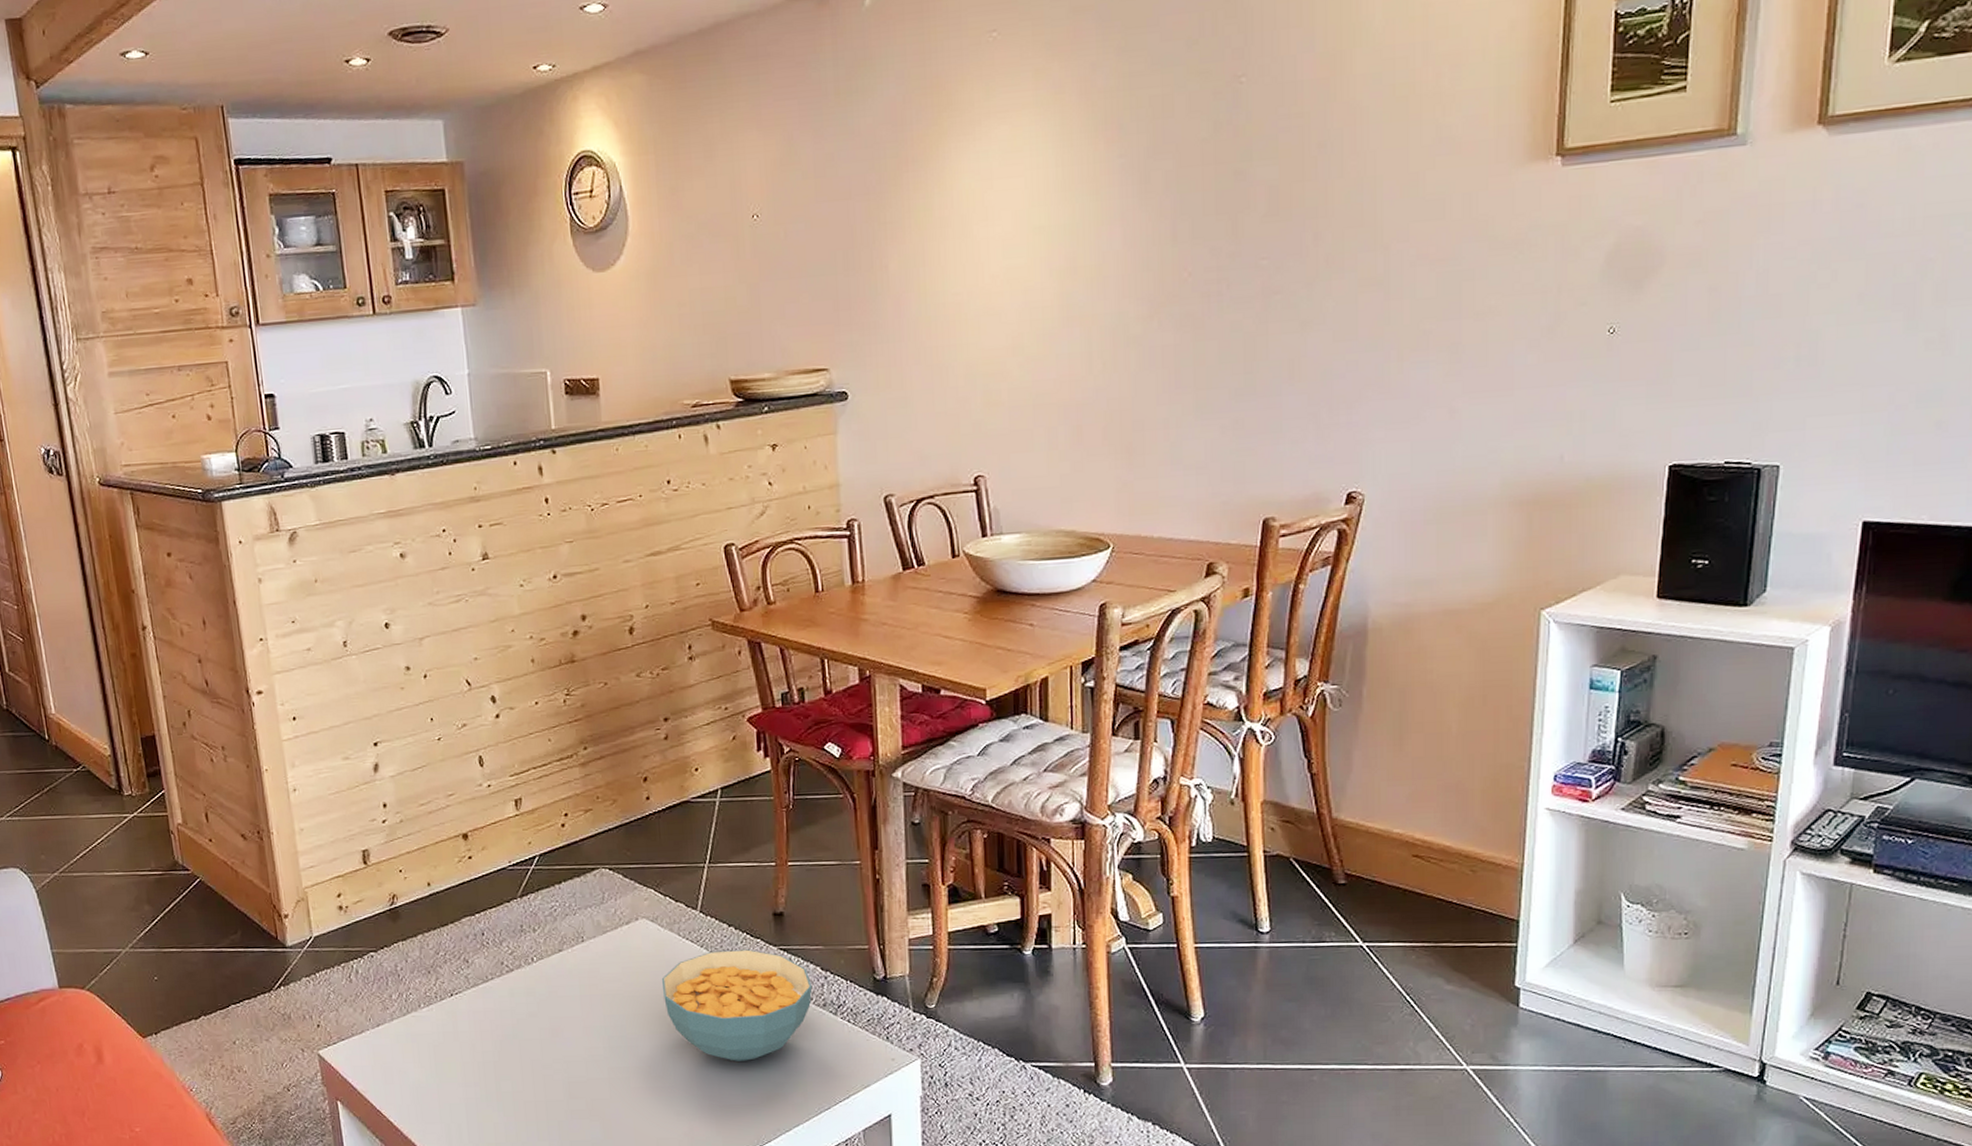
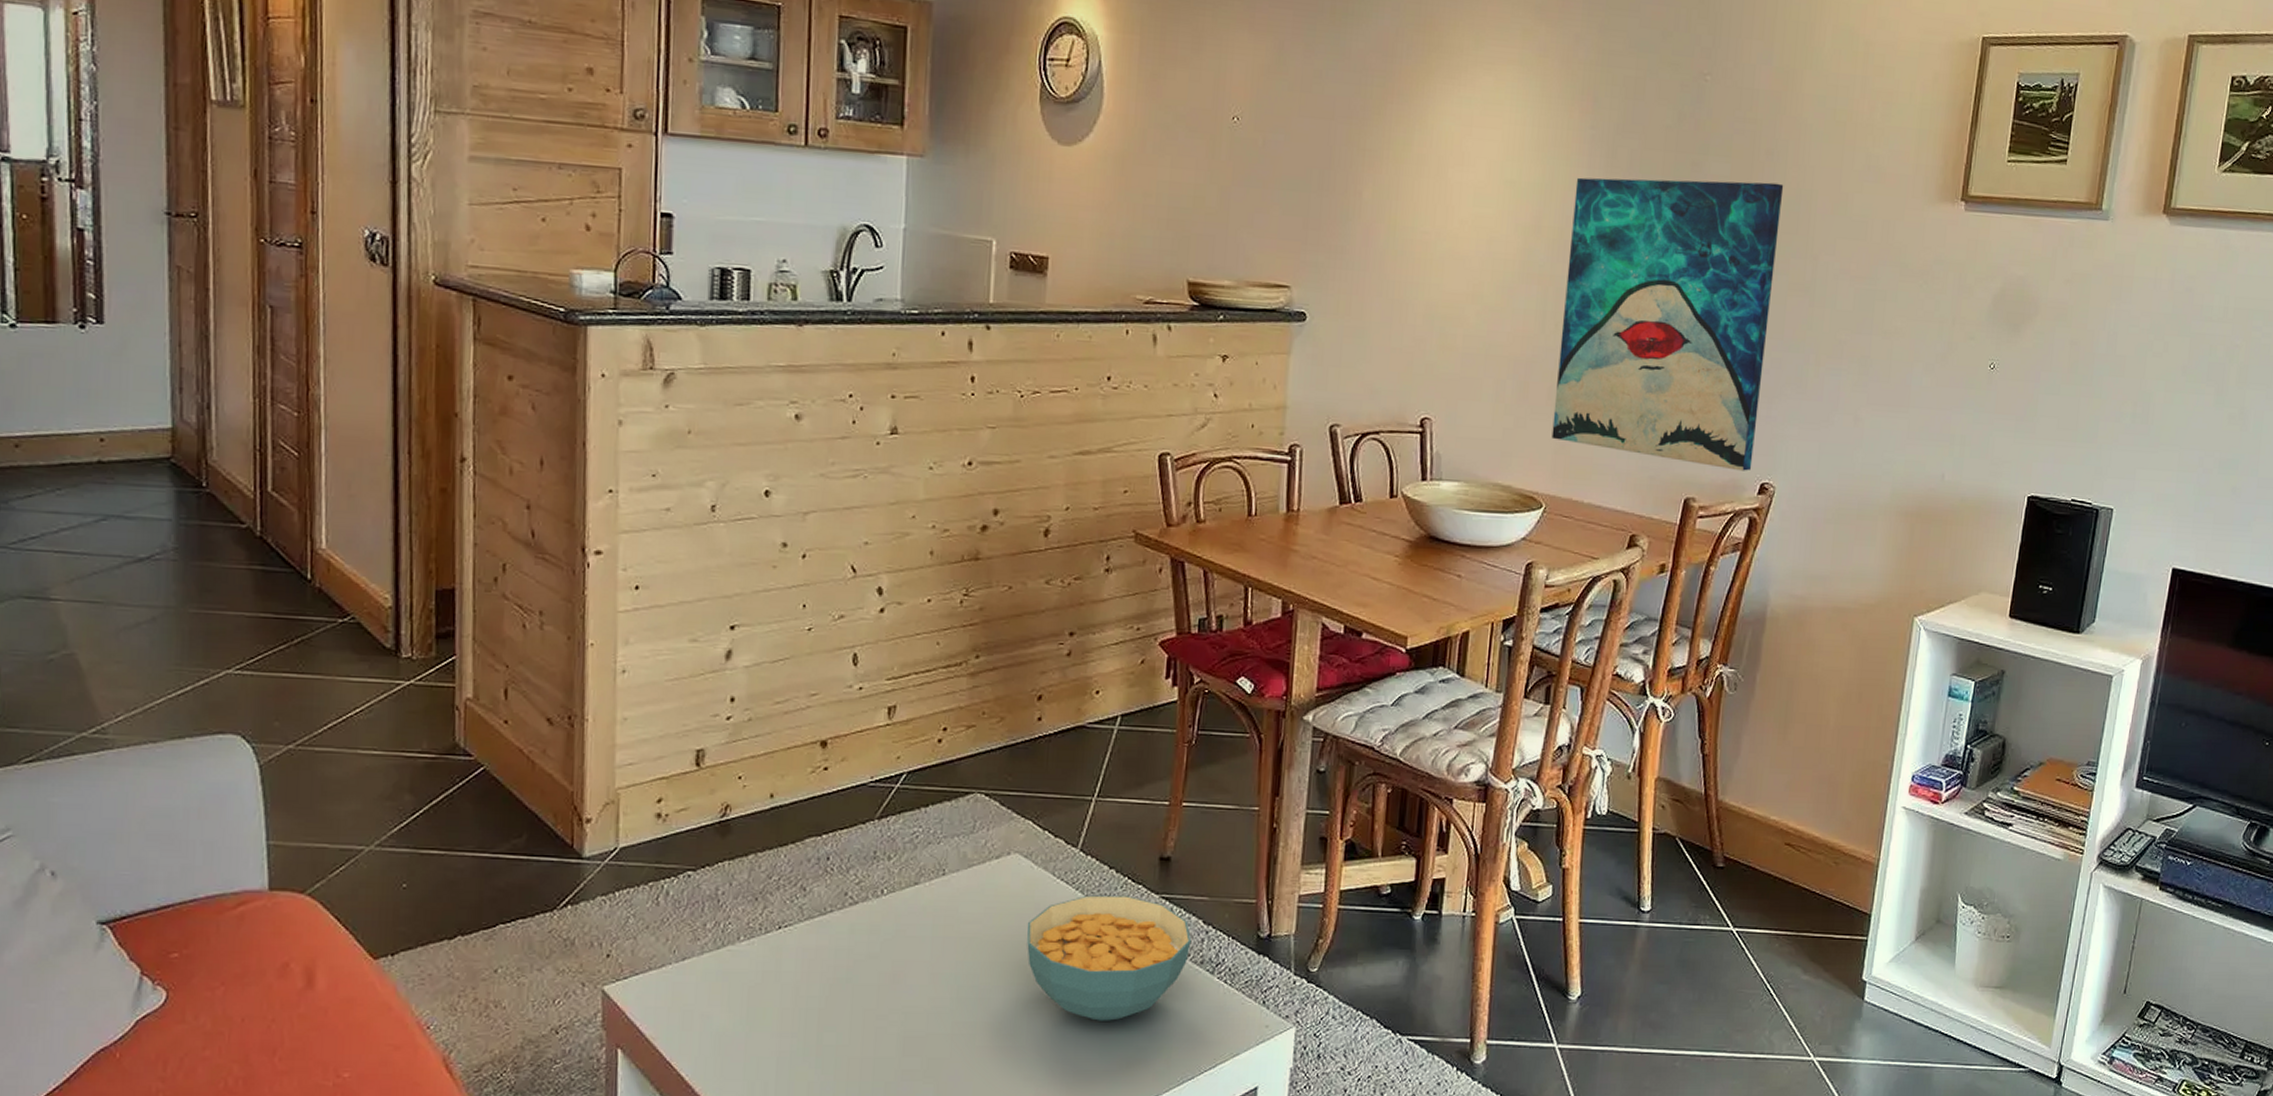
wall art: none [1109,175,1342,484] -> present [1551,177,1784,471]

